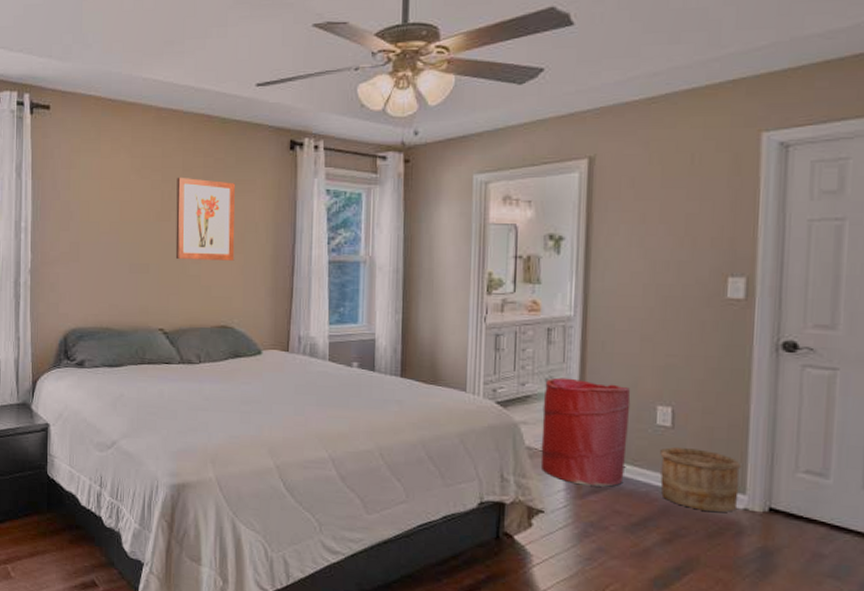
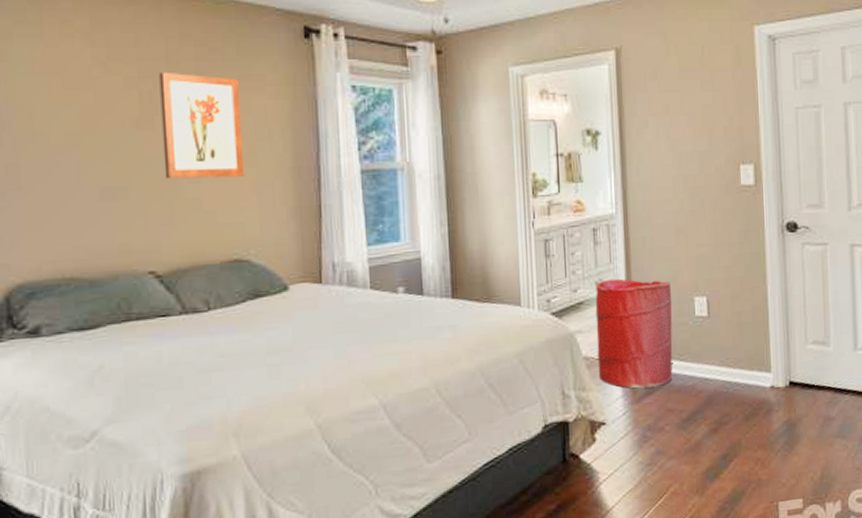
wooden bucket: present [660,447,742,512] -> none [701,335,766,395]

